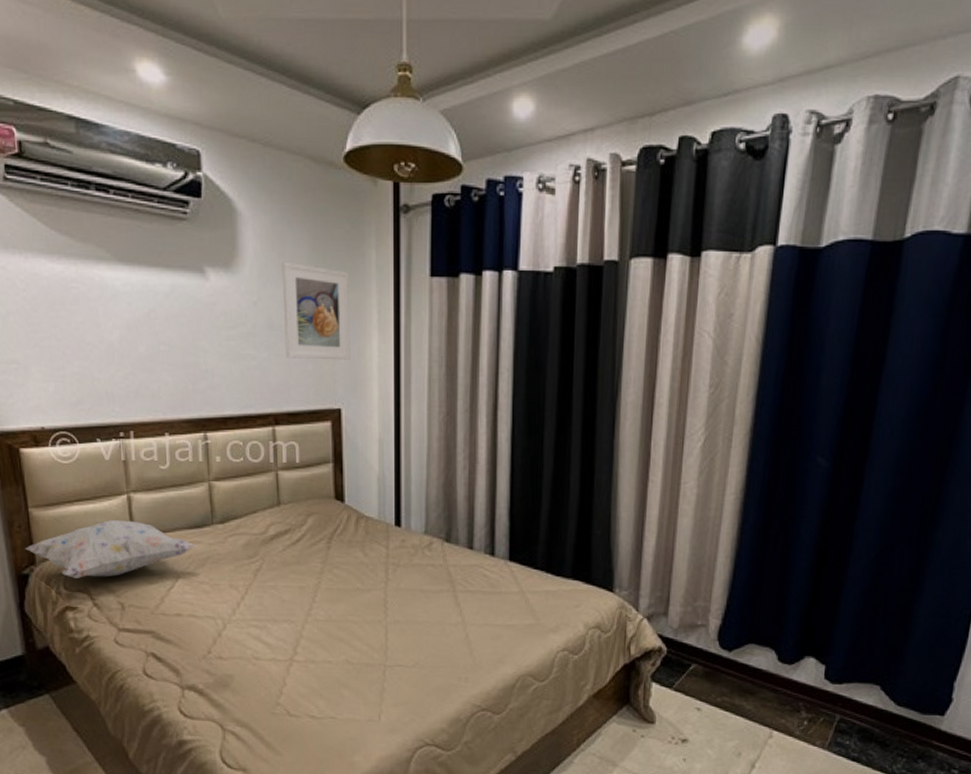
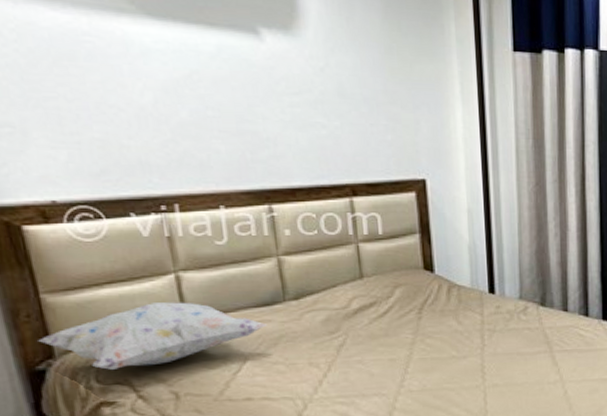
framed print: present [282,262,351,360] -> none [351,27,433,131]

